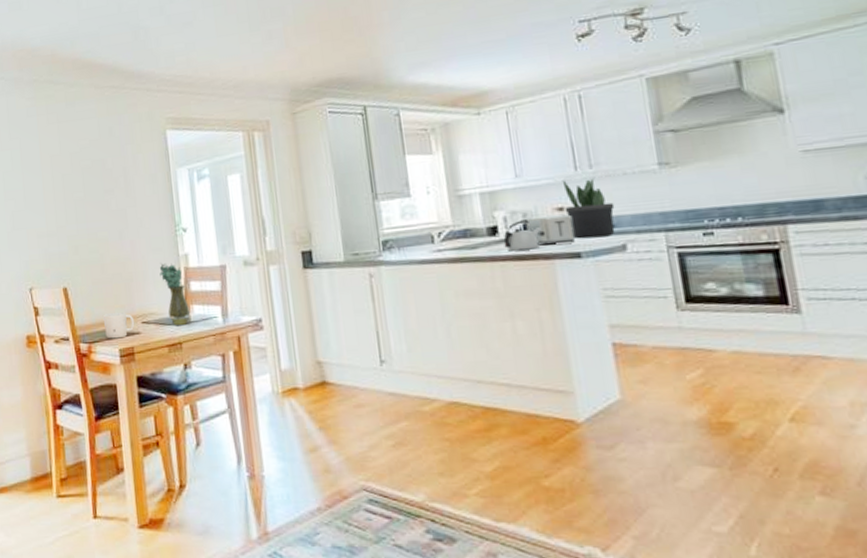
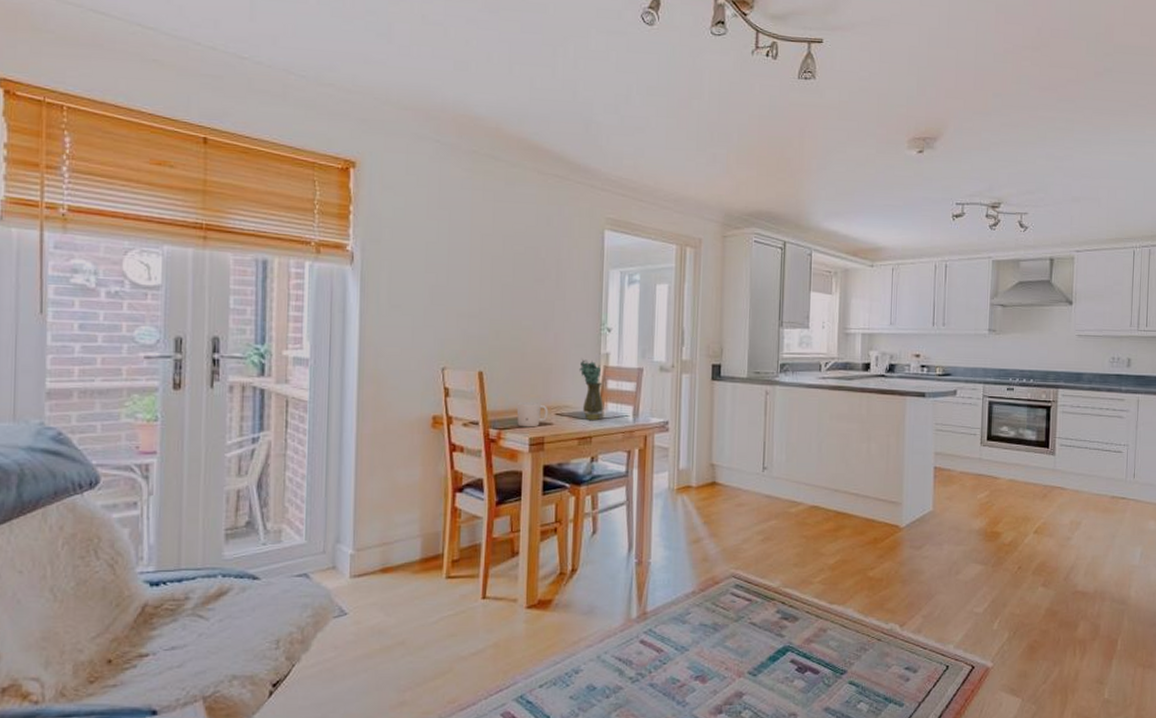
kettle: present [503,220,542,251] -> none [872,361,902,386]
toaster: present [526,215,576,246] -> none [891,360,925,384]
planter: present [562,178,615,239] -> none [920,332,954,383]

